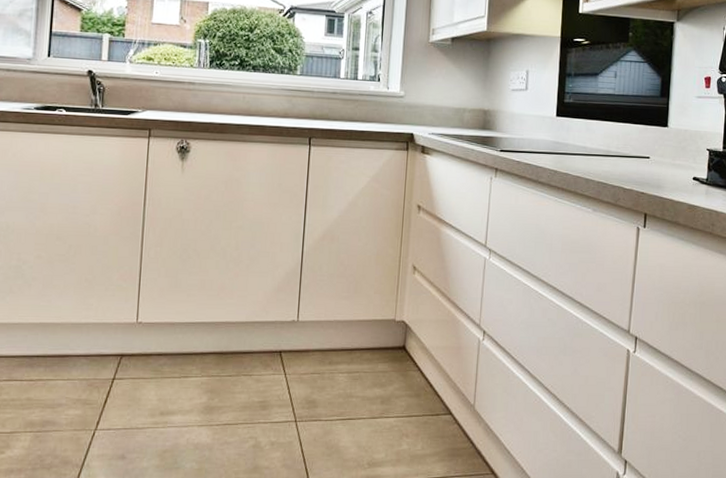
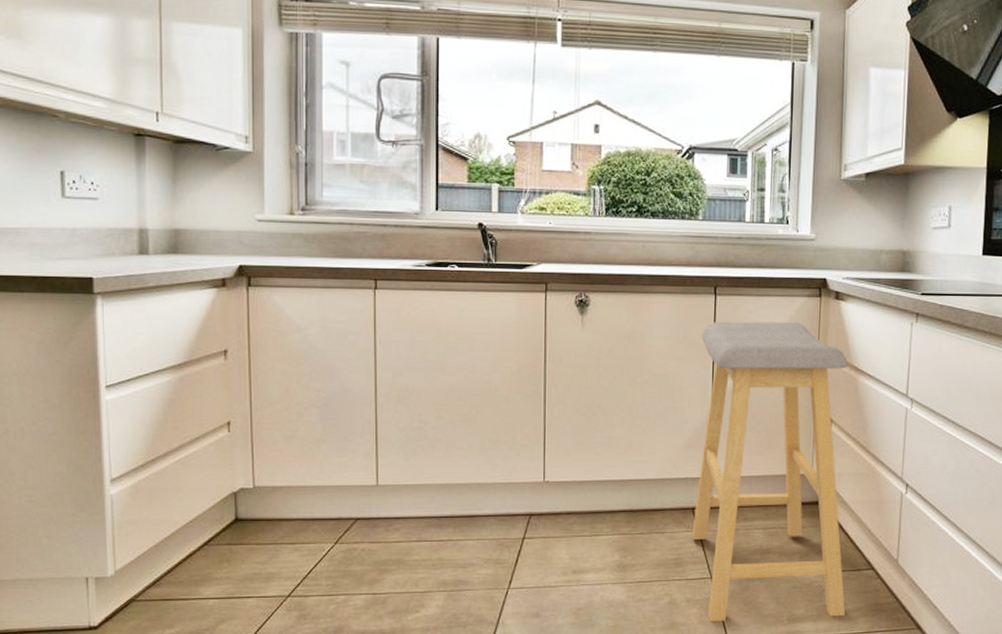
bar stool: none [278,170,431,465] -> present [692,321,847,621]

